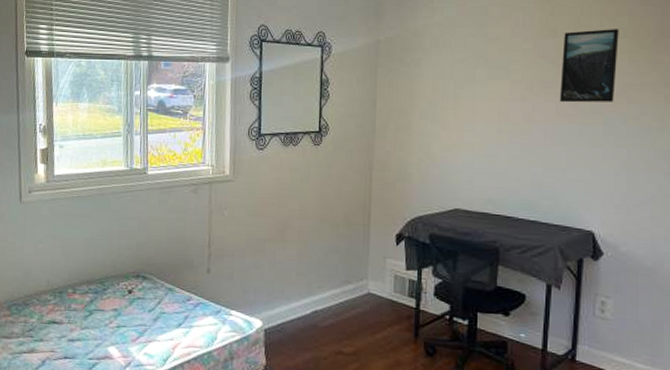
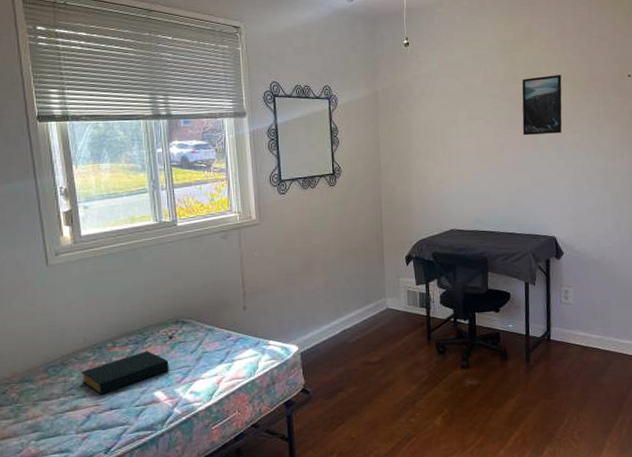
hardback book: none [41,302,126,342] -> present [81,351,169,395]

